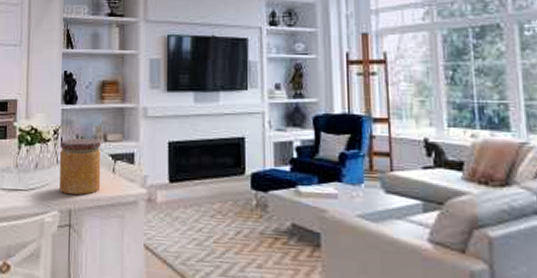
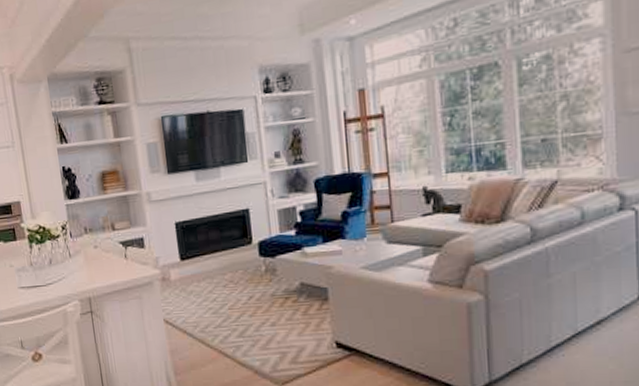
jar: present [59,138,101,196] -> none [69,229,116,285]

